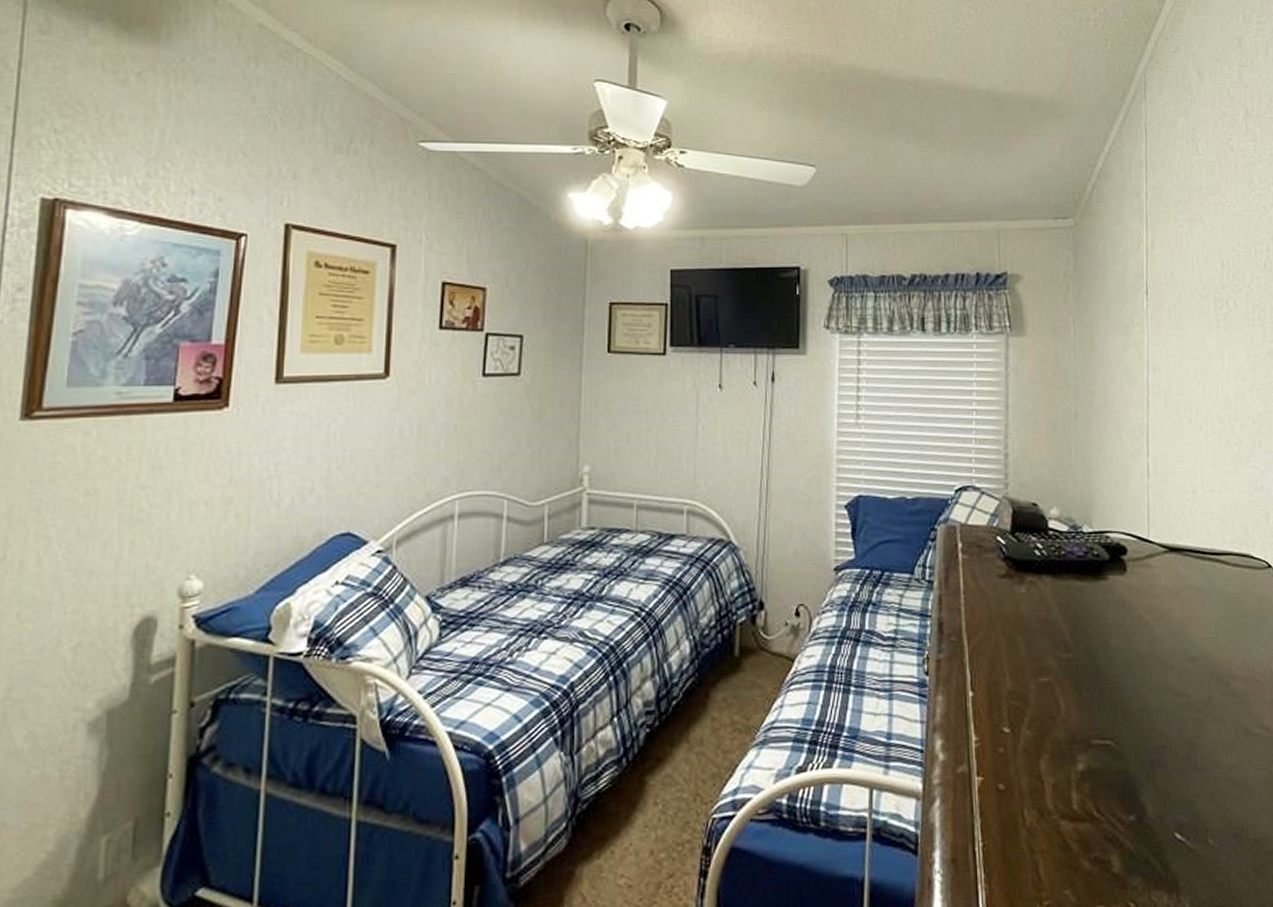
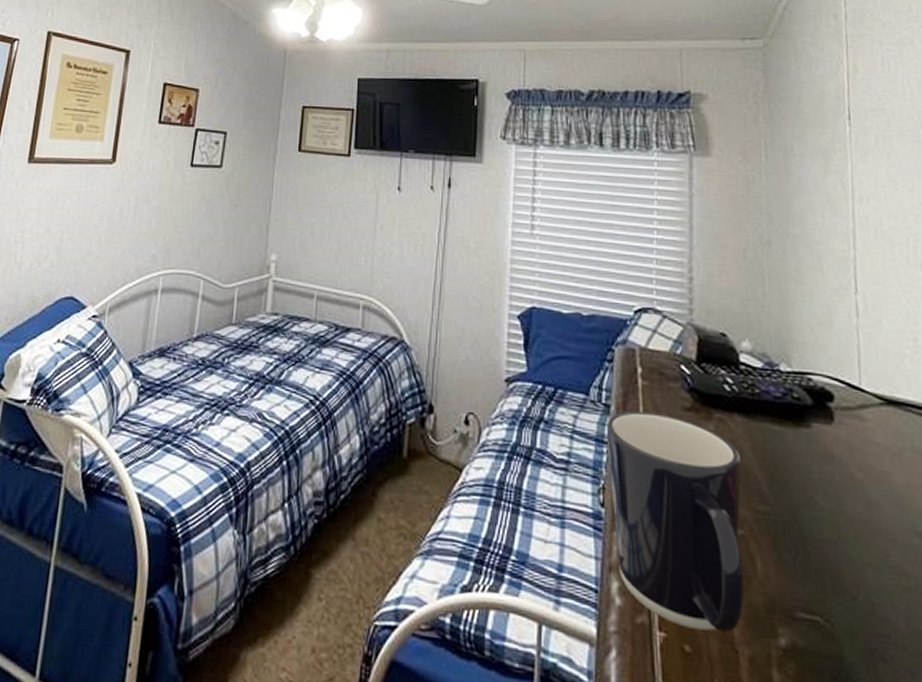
mug: none [931,583,1050,770] -> present [607,410,744,632]

